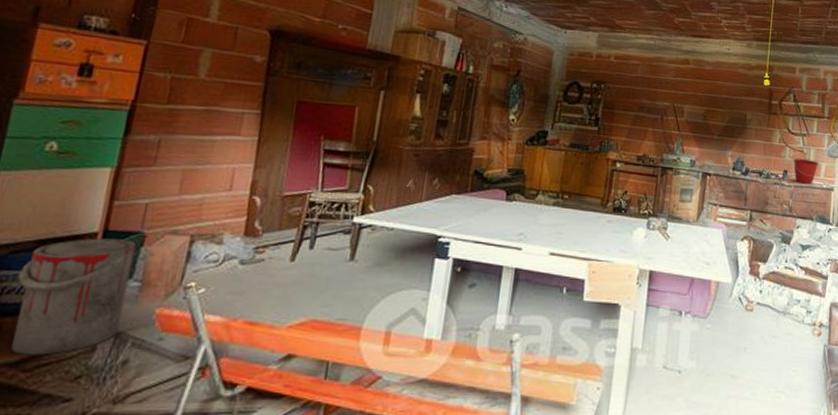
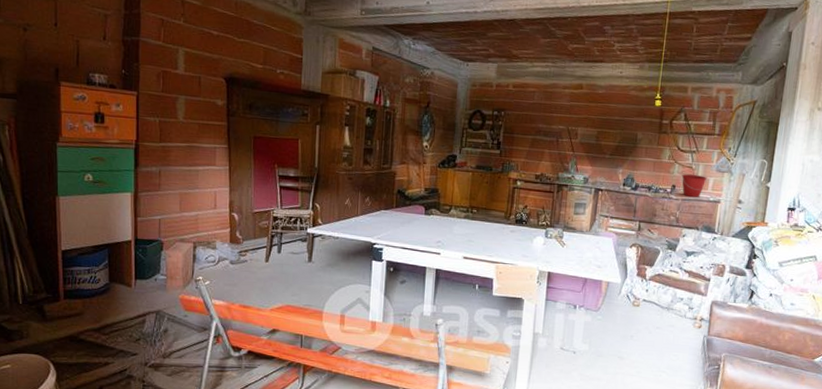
paint can: present [11,238,136,355] -> none [86,244,158,325]

